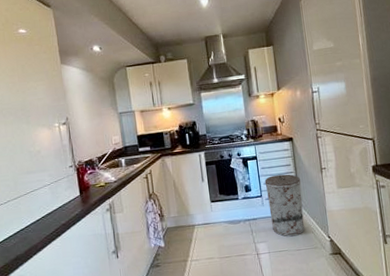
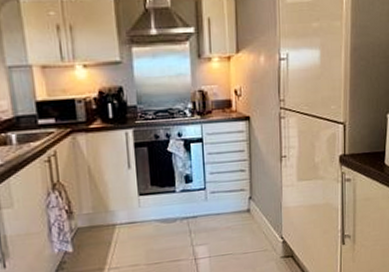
trash can: present [264,174,305,237] -> none [210,162,256,238]

